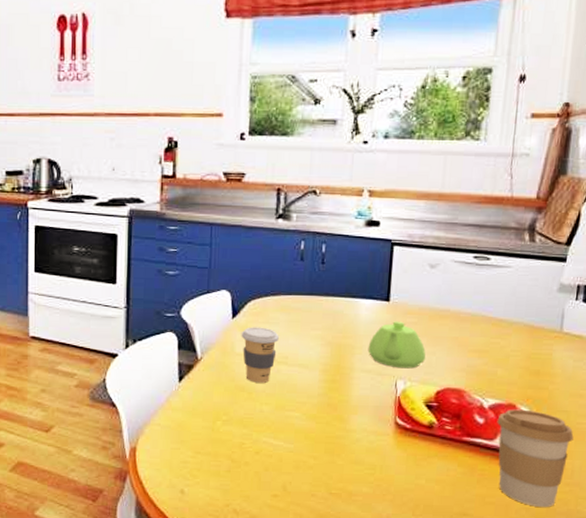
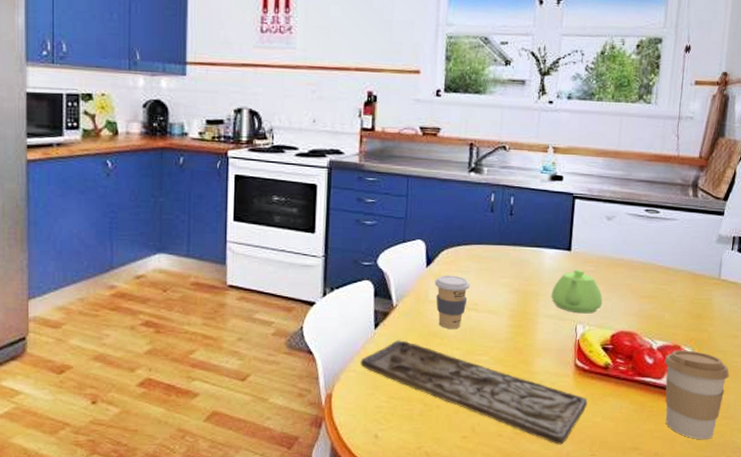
cutting board: none [165,394,410,507] -> present [360,340,588,445]

